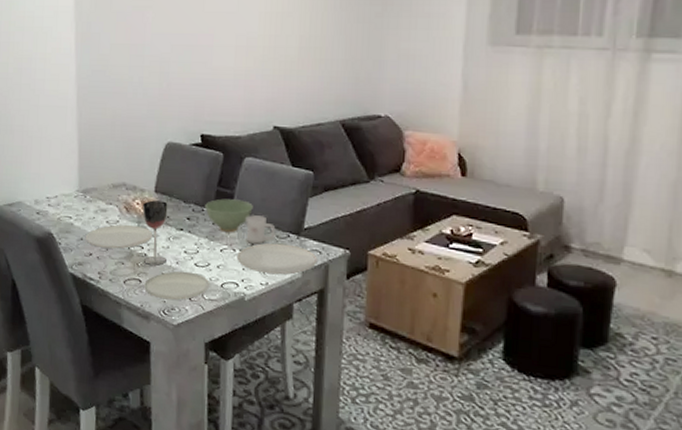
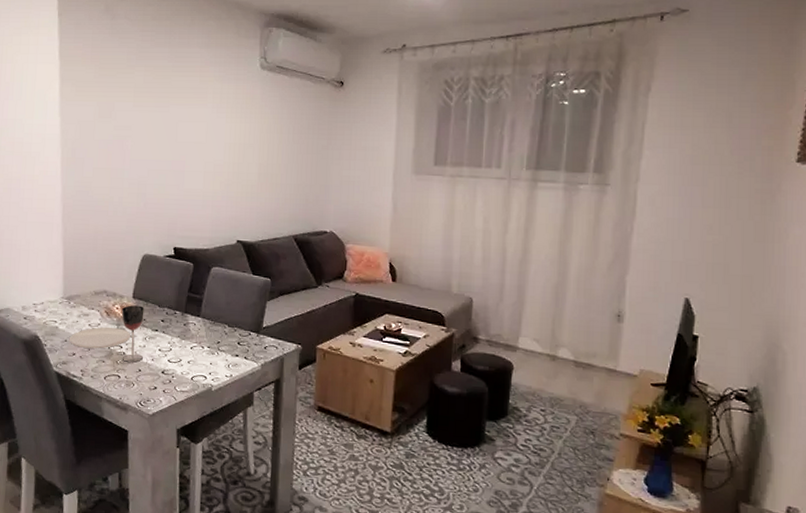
plate: present [144,271,210,301] -> none [123,367,182,393]
bowl: present [205,198,253,233] -> none [177,303,219,333]
plate: present [236,242,318,275] -> none [205,340,274,368]
mug: present [245,214,276,244] -> none [212,315,239,342]

